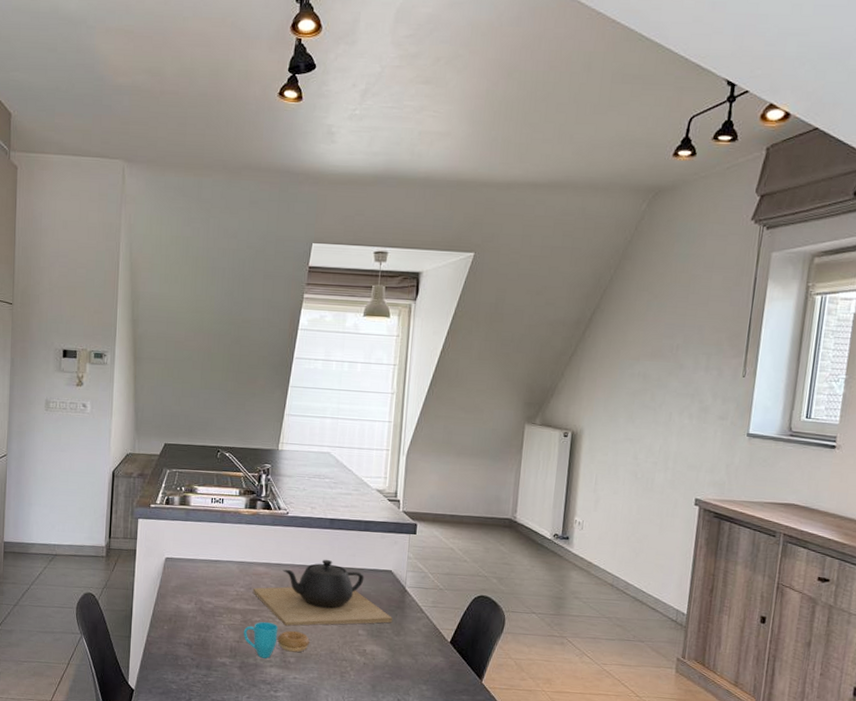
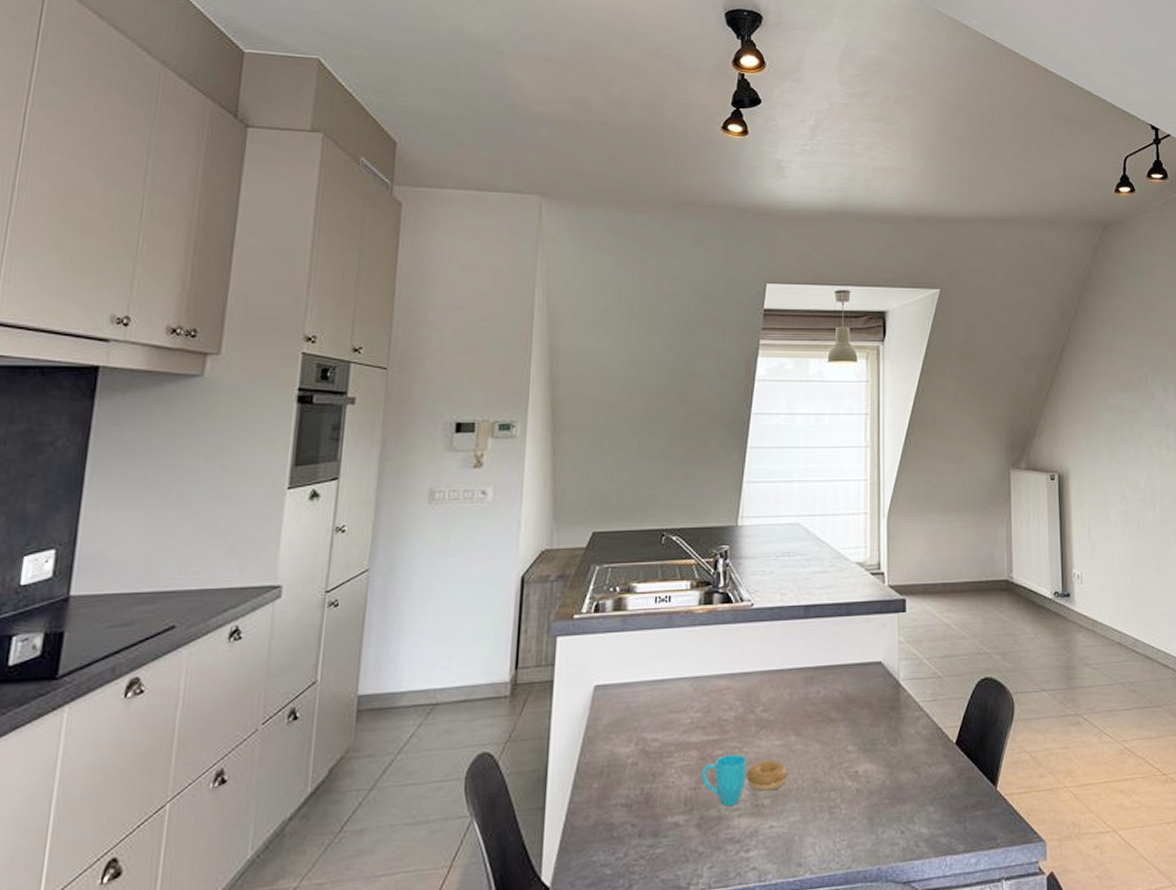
teapot: present [252,559,392,626] -> none [712,658,887,755]

